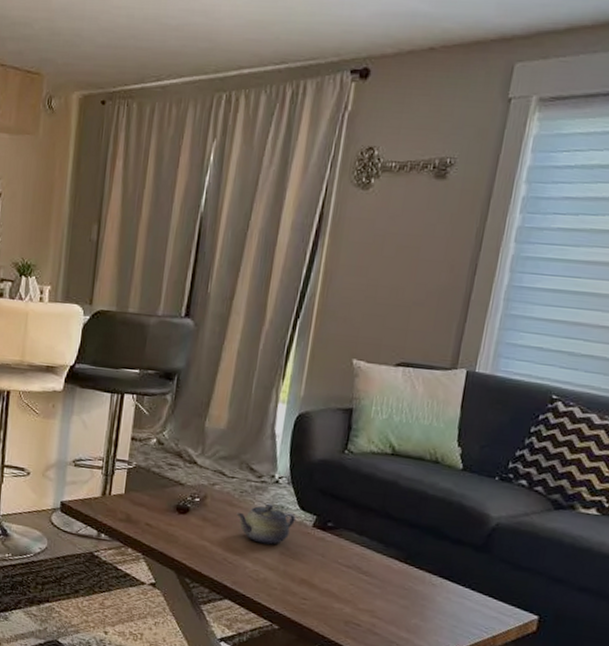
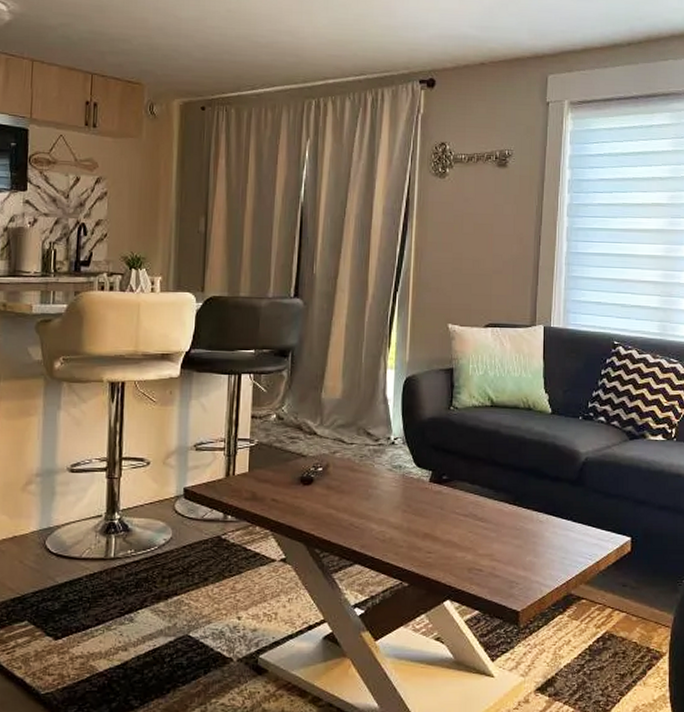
teapot: present [236,503,296,545] -> none [358,465,413,504]

